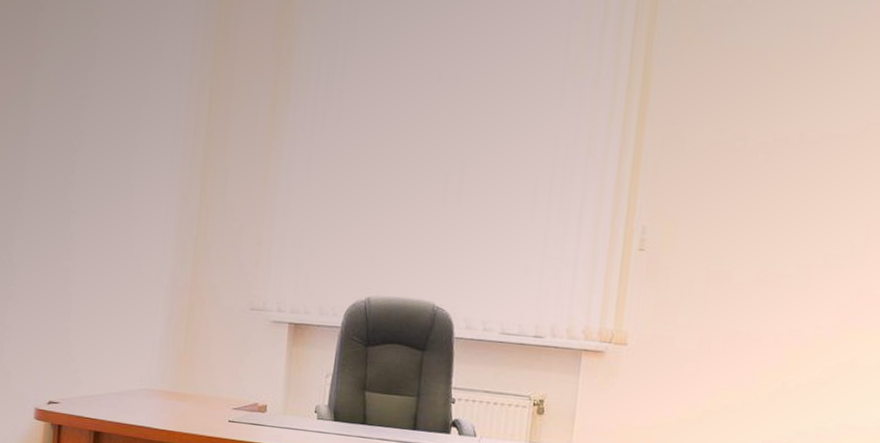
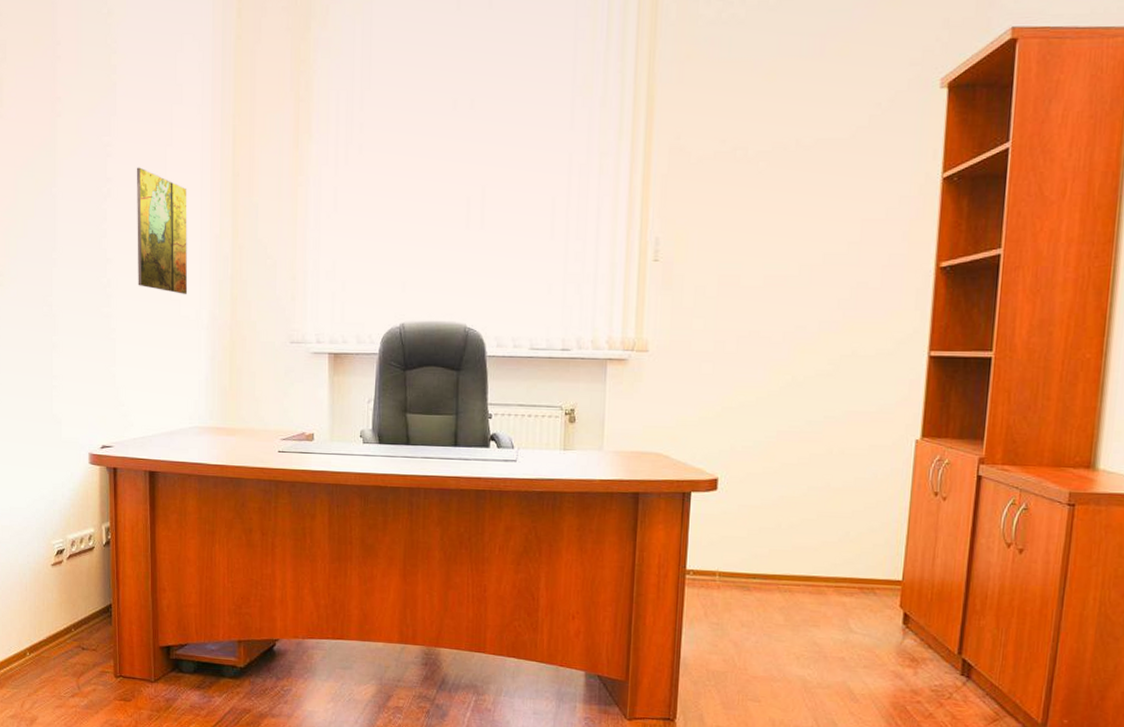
map: none [100,121,158,253] -> present [136,167,188,294]

